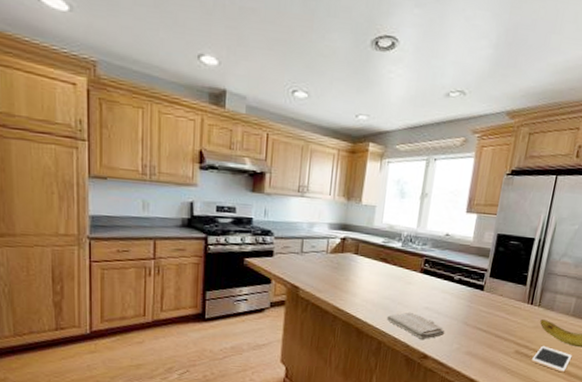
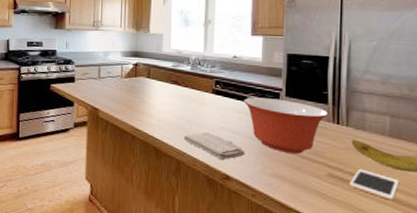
mixing bowl: none [449,277,526,333] -> present [243,97,329,154]

